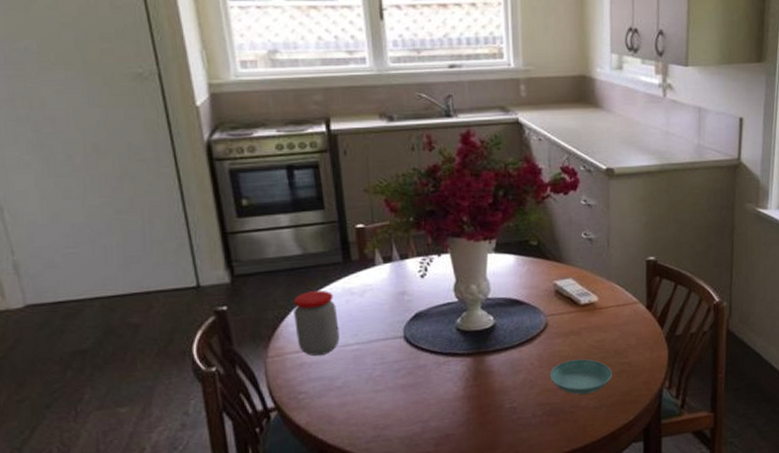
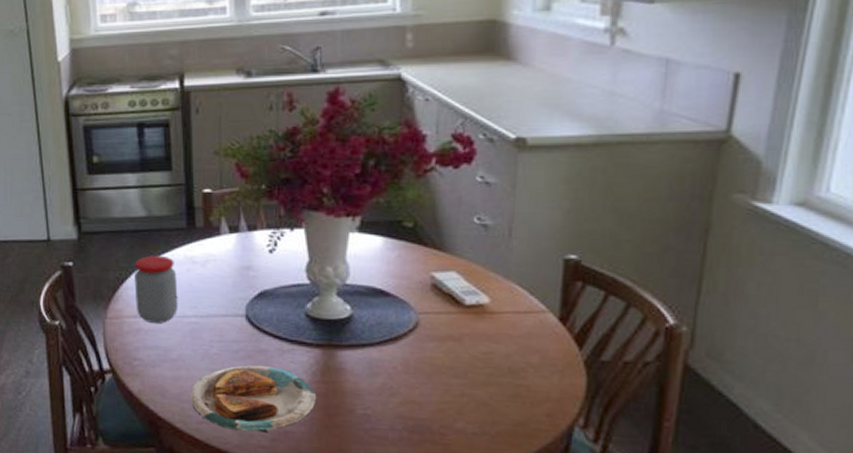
plate: none [358,379,472,443] -> present [190,365,317,433]
saucer: present [549,359,612,395] -> none [416,371,502,415]

